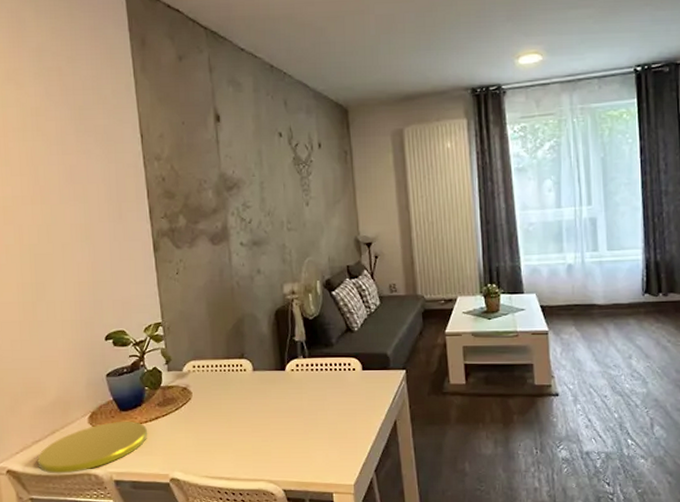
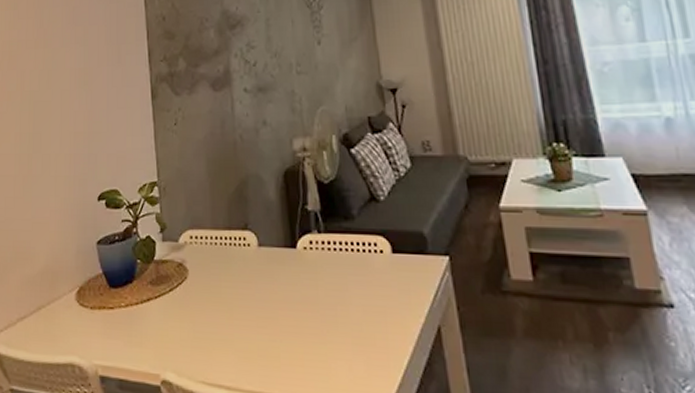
plate: present [37,422,148,474] -> none [21,301,139,362]

